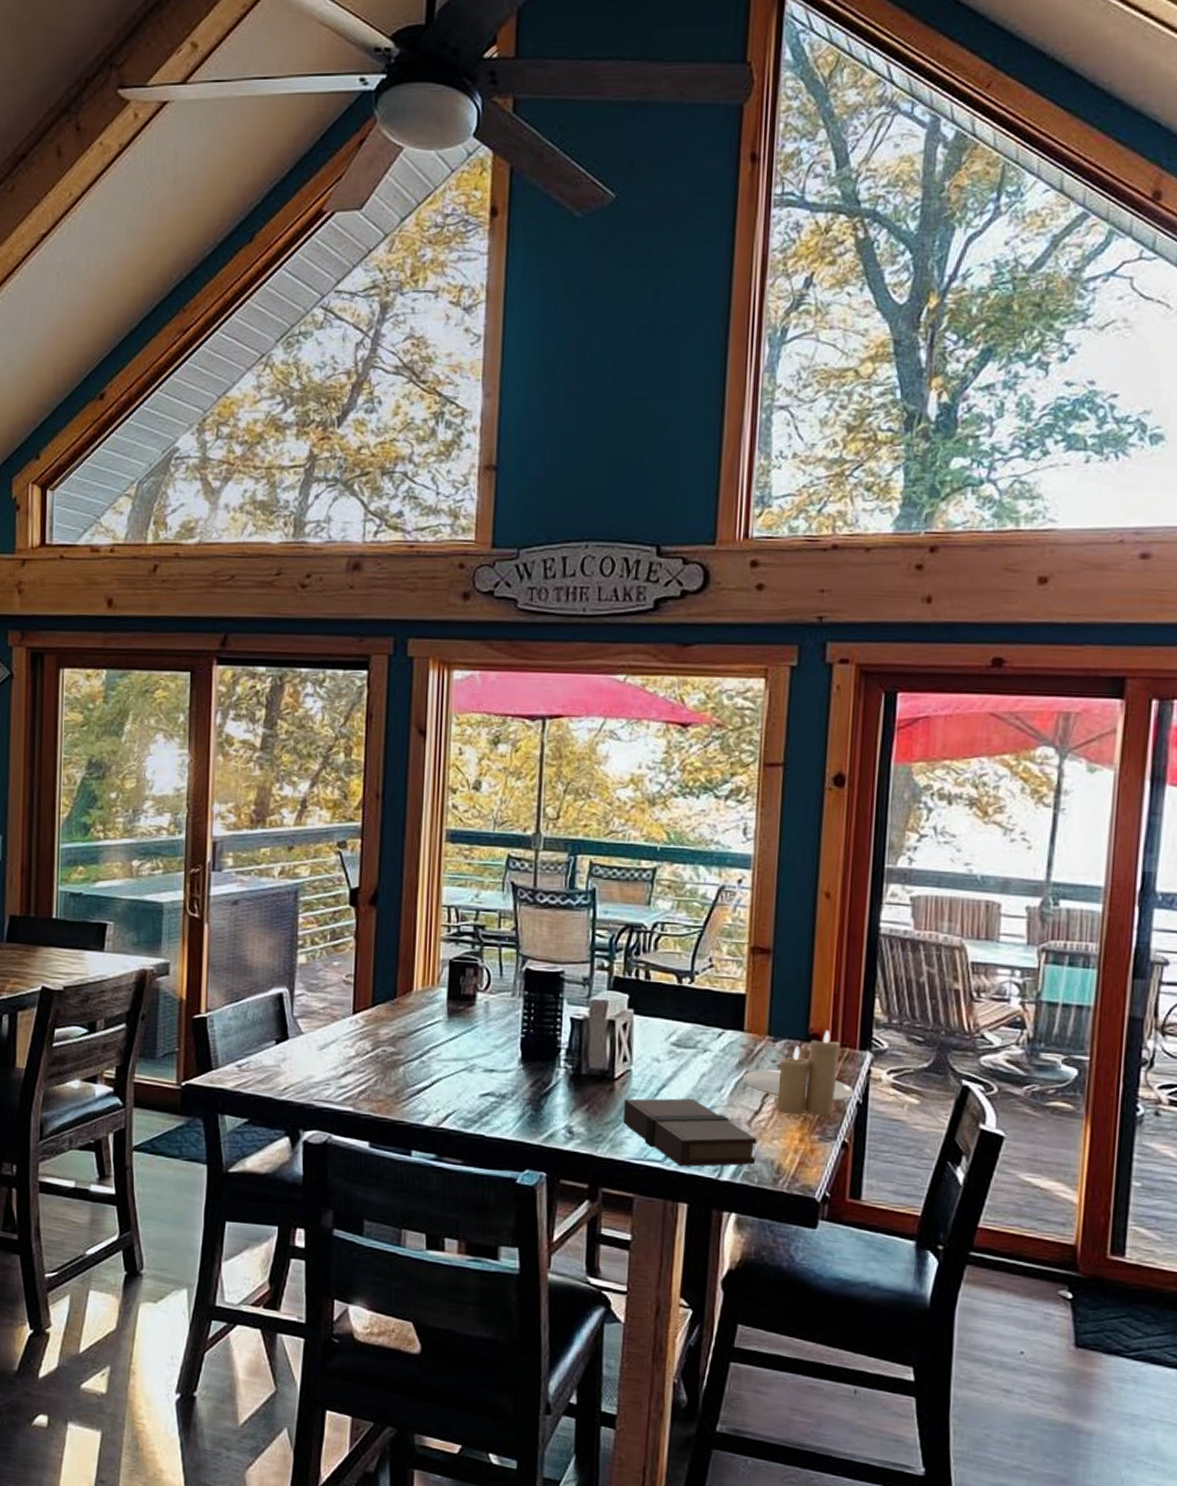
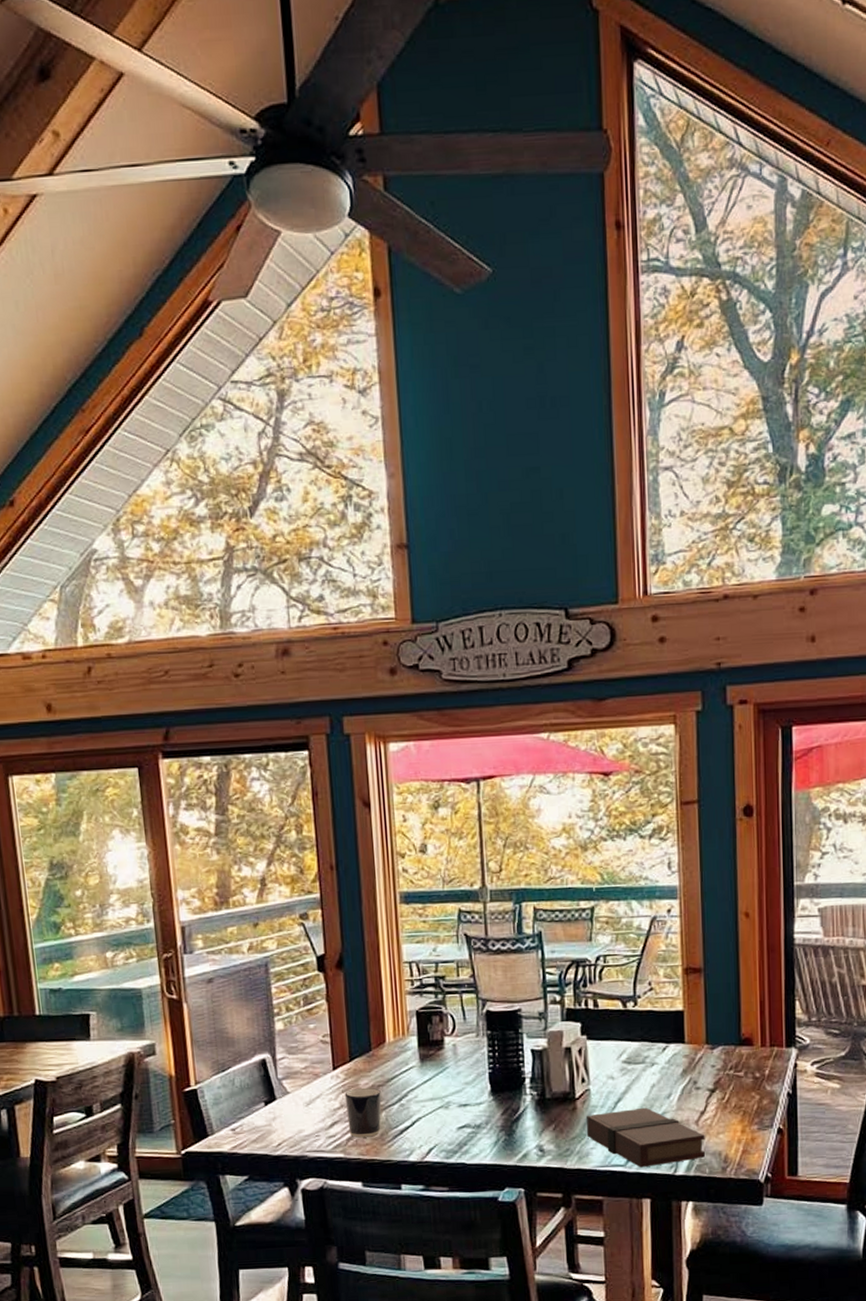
mug: none [361,1037,401,1093] -> present [344,1087,382,1138]
plate: present [742,1069,854,1102] -> none [687,1073,784,1097]
candle: present [777,1030,841,1117] -> none [718,1033,769,1110]

